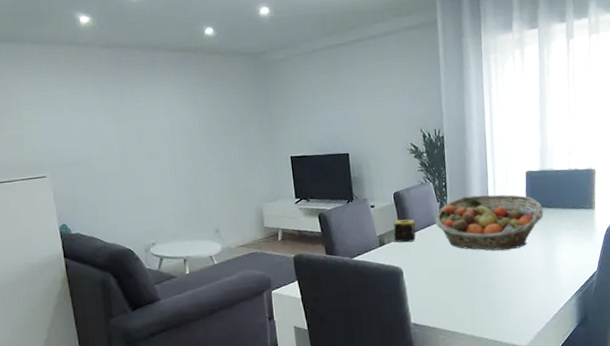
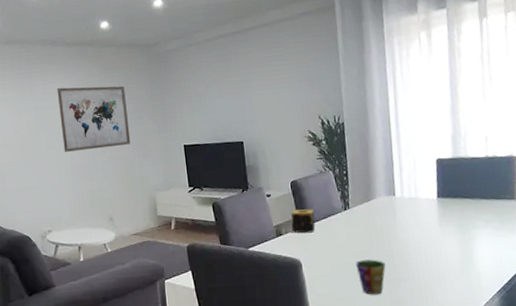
wall art: none [159,95,237,163] -> present [57,86,131,152]
fruit basket: present [434,194,544,251] -> none [335,183,458,244]
cup: none [452,266,479,299] -> present [355,259,386,295]

